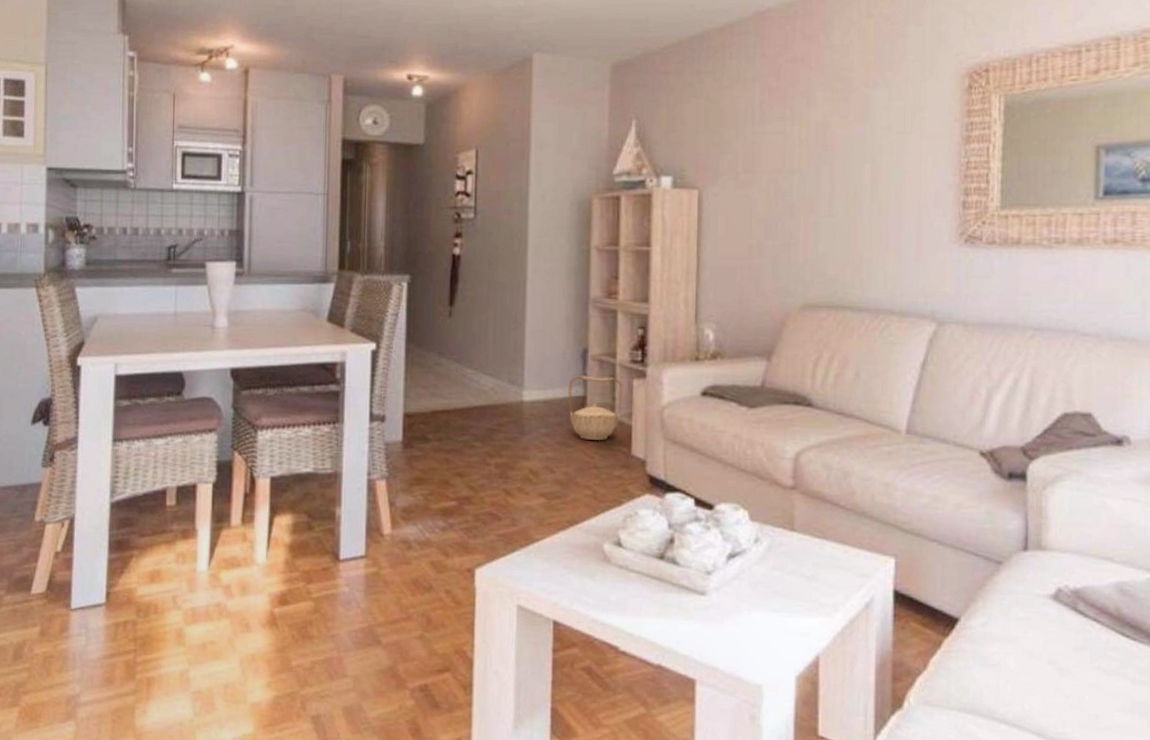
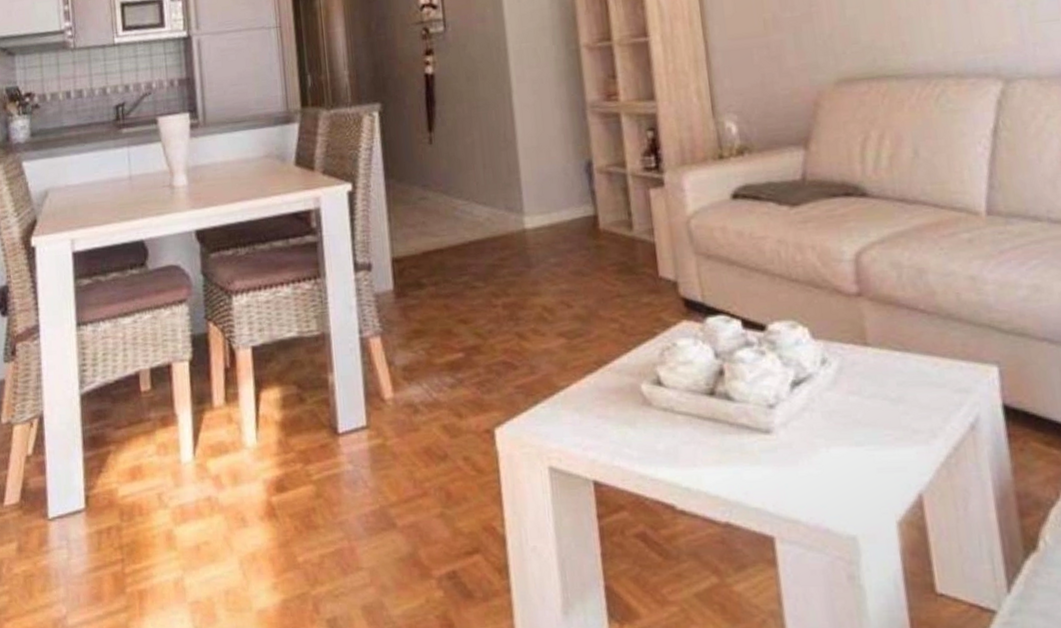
basket: present [567,375,623,441] -> none [575,190,641,265]

